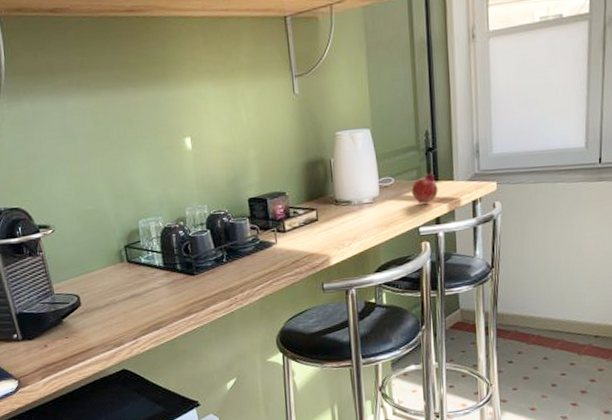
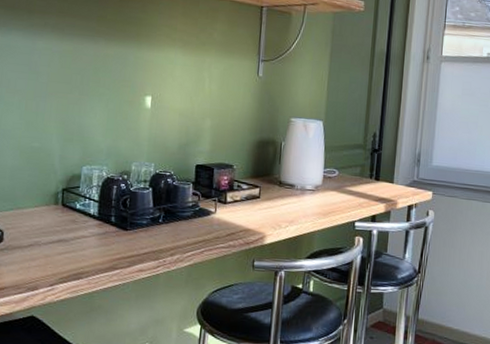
fruit: present [411,172,438,203] -> none [352,172,378,200]

